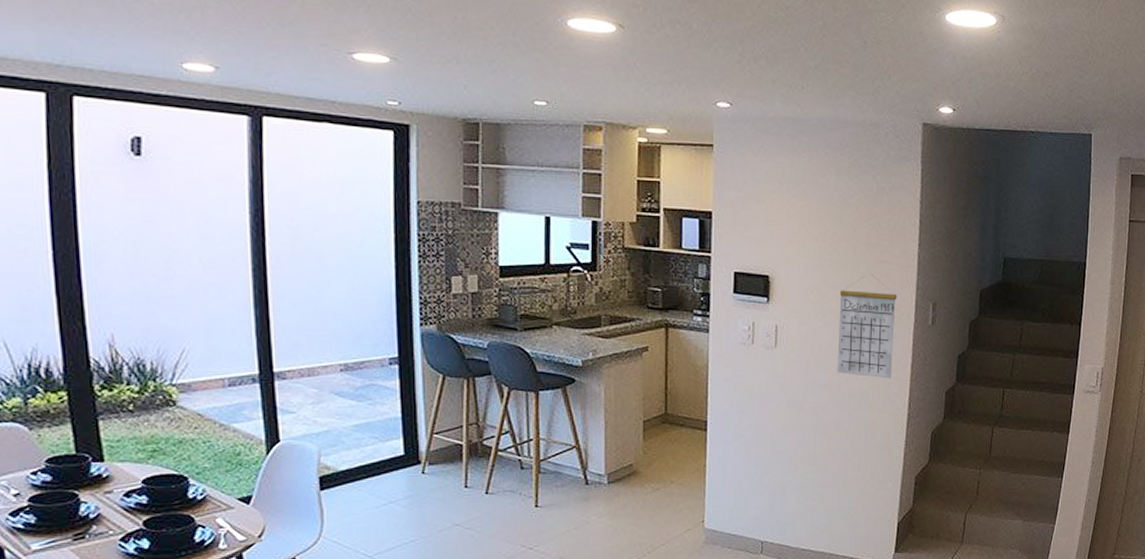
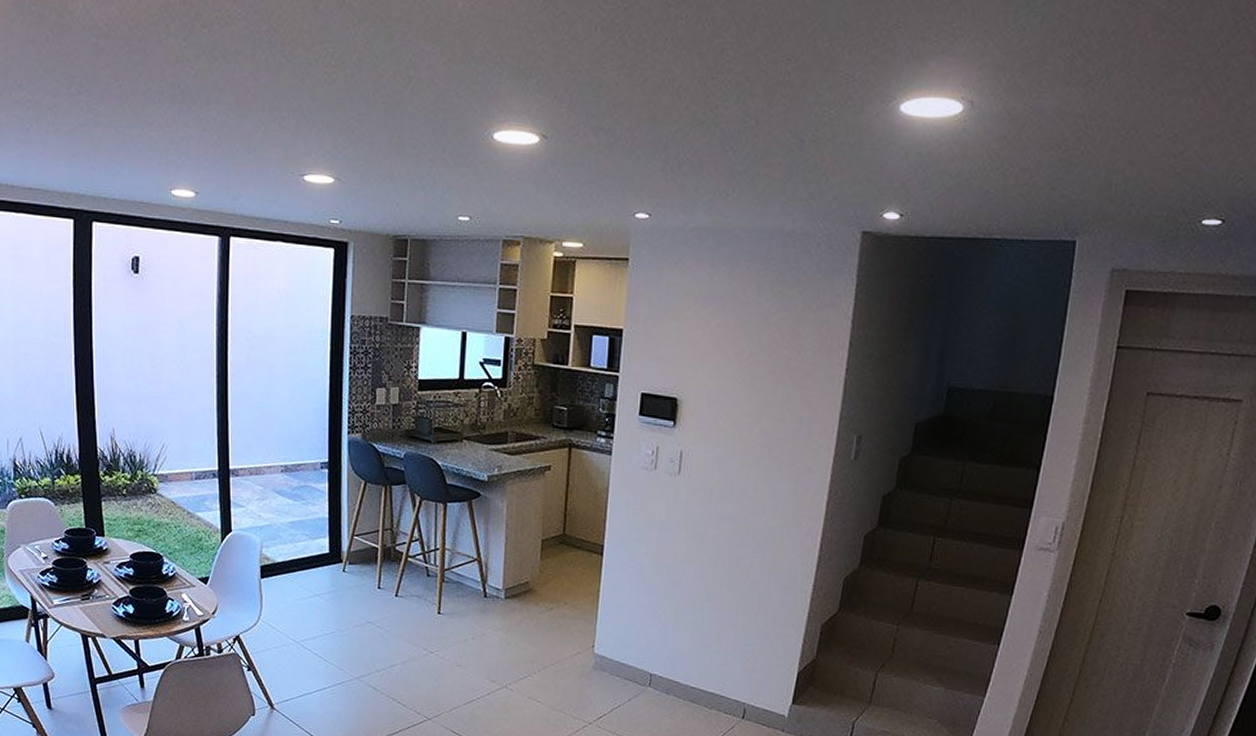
calendar: present [837,274,897,379] -> none [743,400,817,516]

